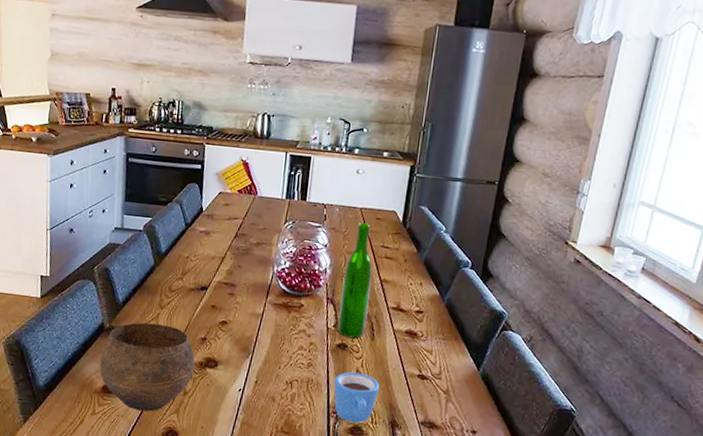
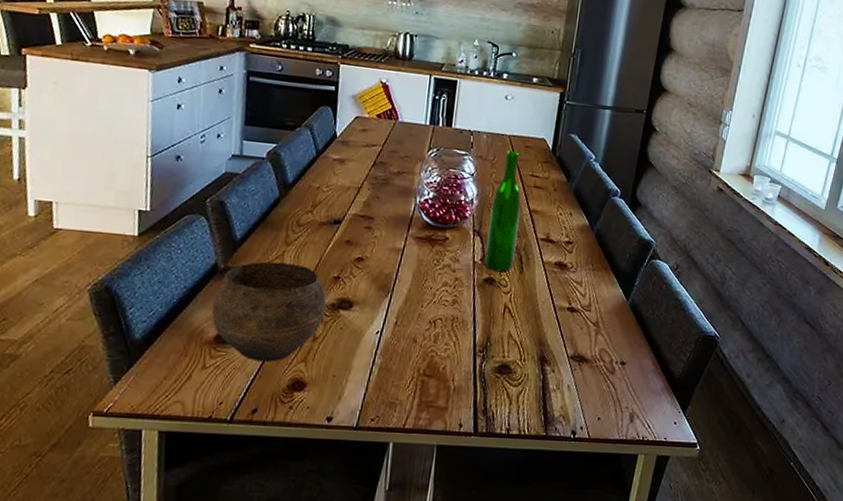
mug: present [334,372,380,423] -> none [480,307,529,362]

